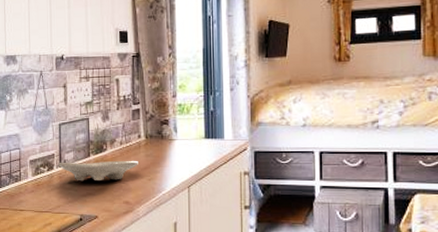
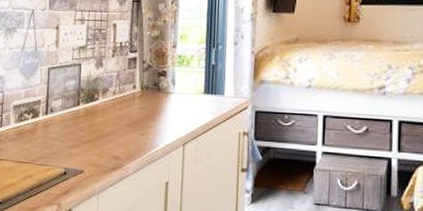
bowl: present [58,160,138,182] -> none [44,109,131,133]

